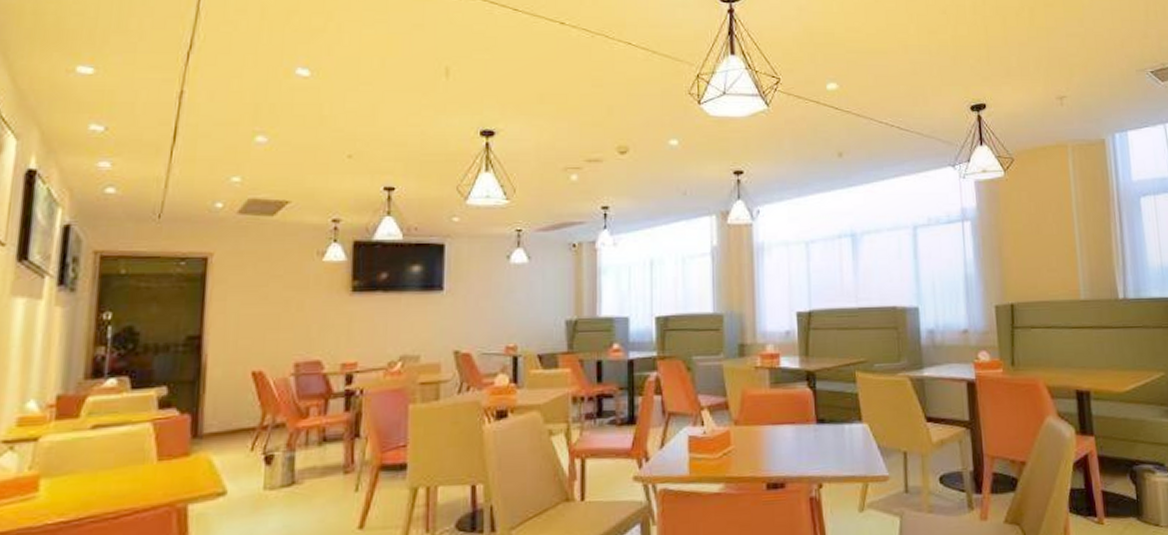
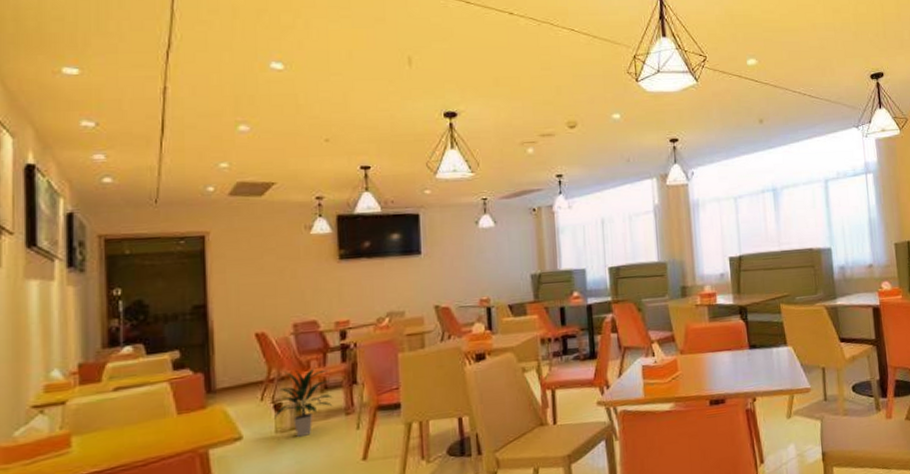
indoor plant: none [262,416,332,496] -> present [273,368,333,437]

